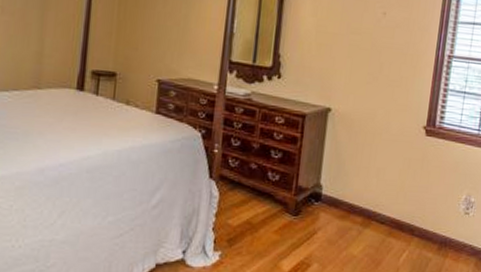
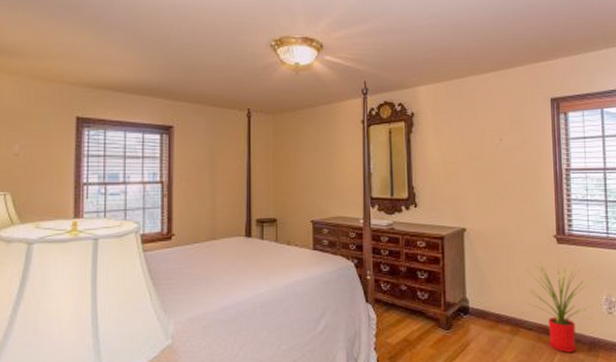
house plant: none [385,153,461,250] -> present [526,262,598,353]

